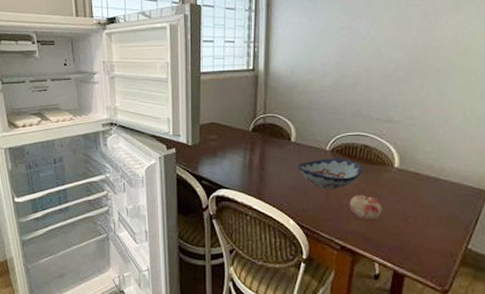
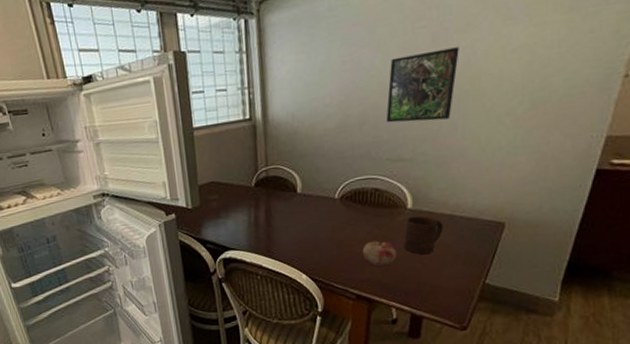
decorative bowl: present [297,158,362,189] -> none [306,205,374,239]
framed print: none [378,25,448,88] -> present [386,47,459,123]
cup: none [390,175,428,214] -> present [404,216,443,255]

